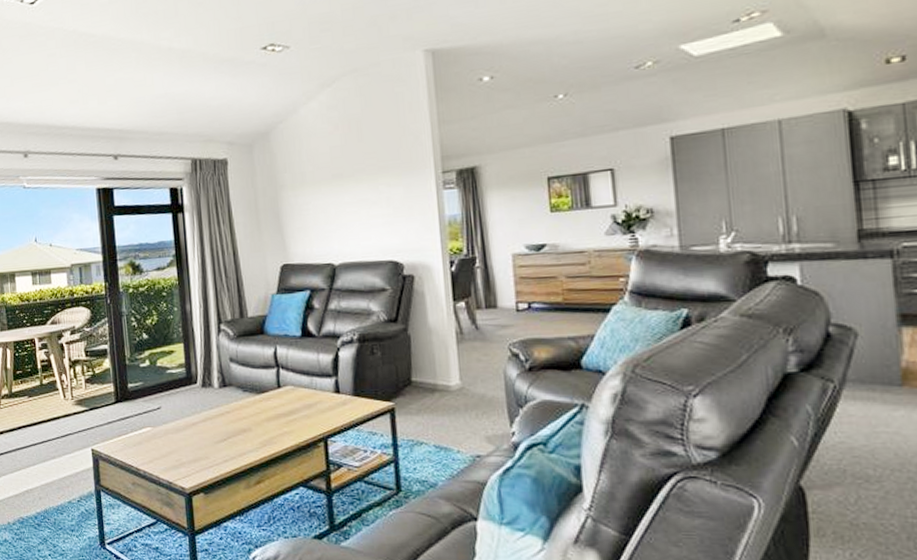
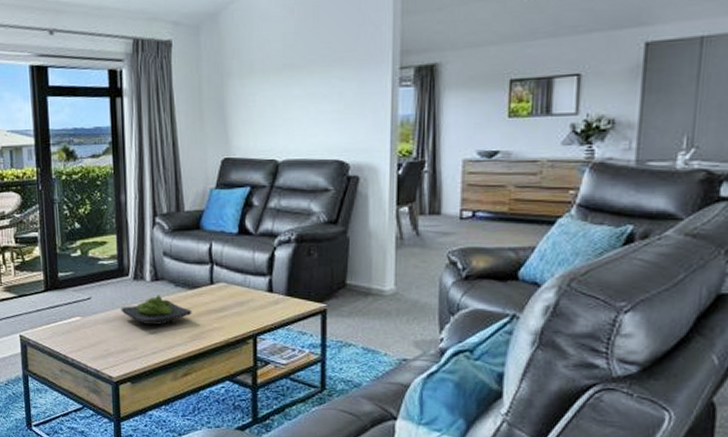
wasabi: none [190,401,261,432] -> present [121,295,192,325]

